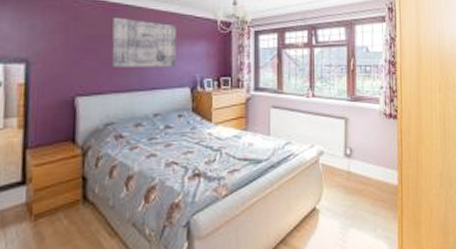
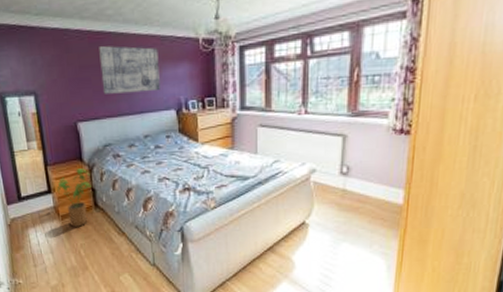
house plant: none [34,152,83,230] -> present [57,168,92,227]

